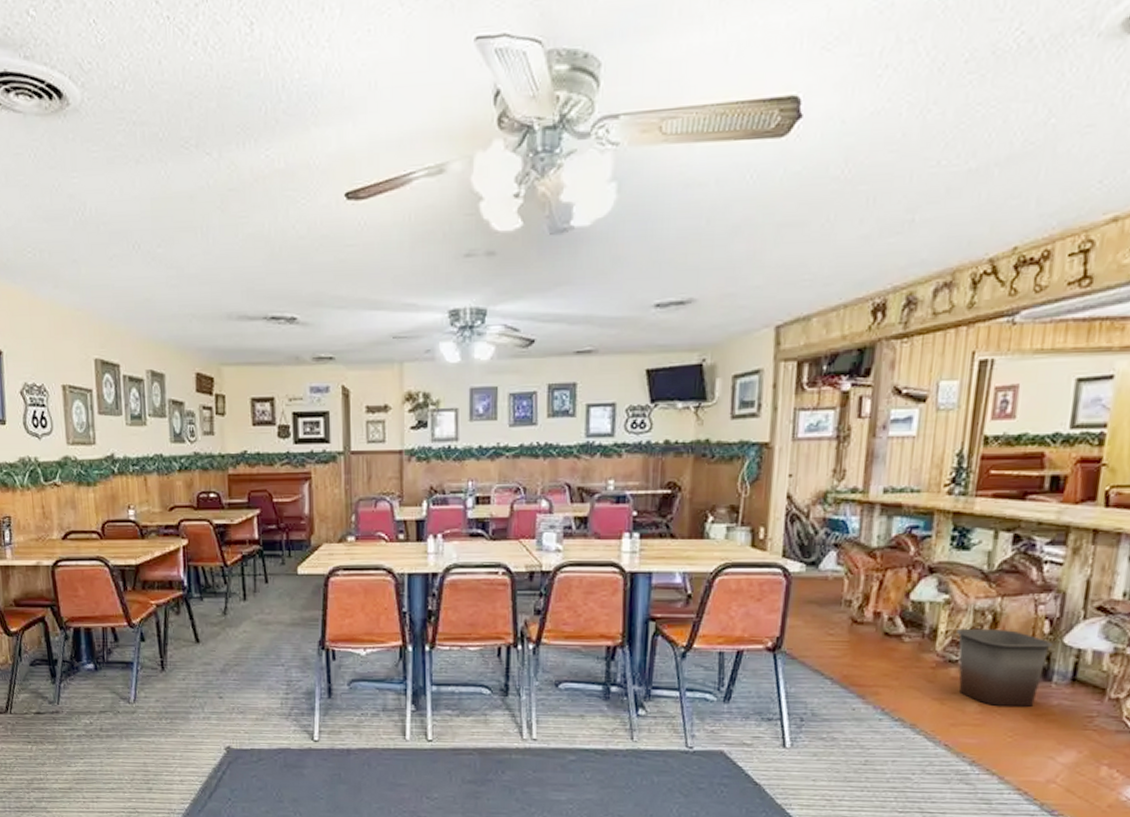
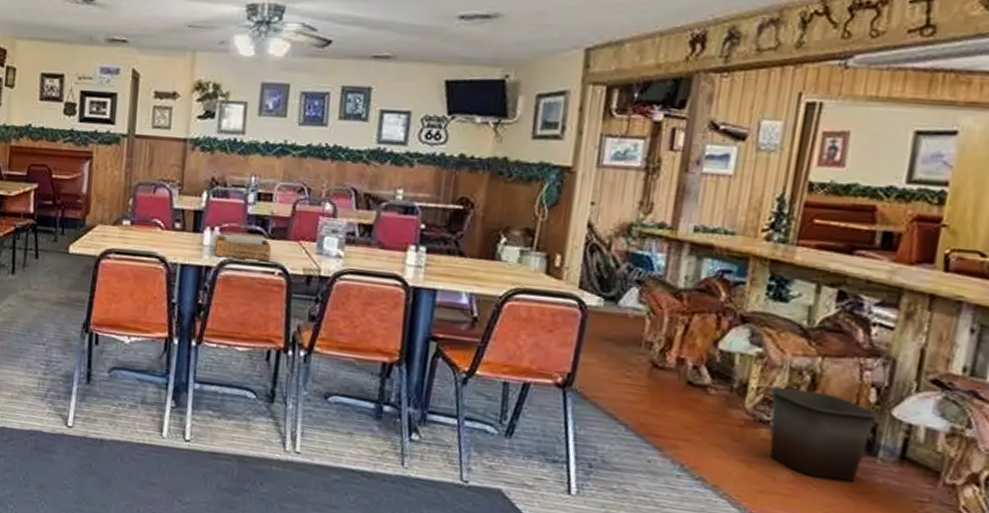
napkin holder: none [438,540,494,563] -> present [214,234,272,261]

